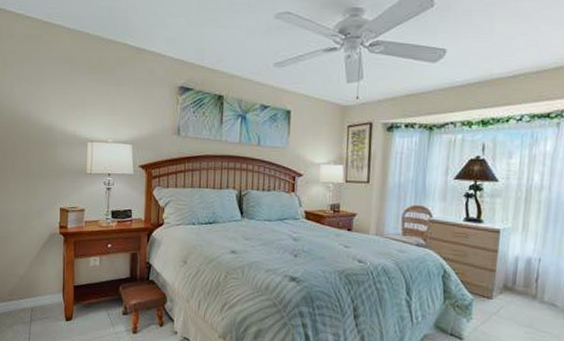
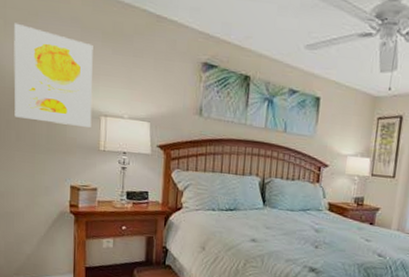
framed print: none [11,64,80,153] -> present [14,22,93,128]

